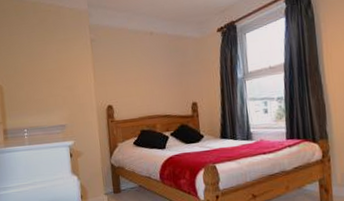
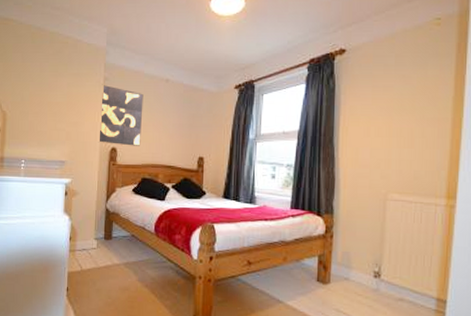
wall art: none [89,46,135,103] -> present [100,84,144,146]

